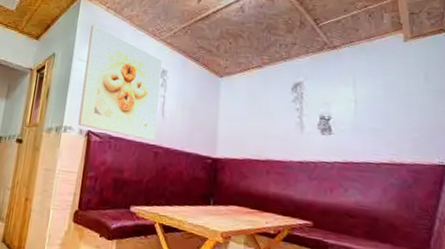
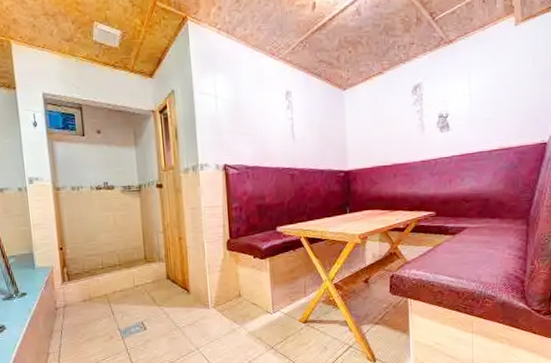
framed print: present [78,25,162,141] -> none [205,51,289,165]

